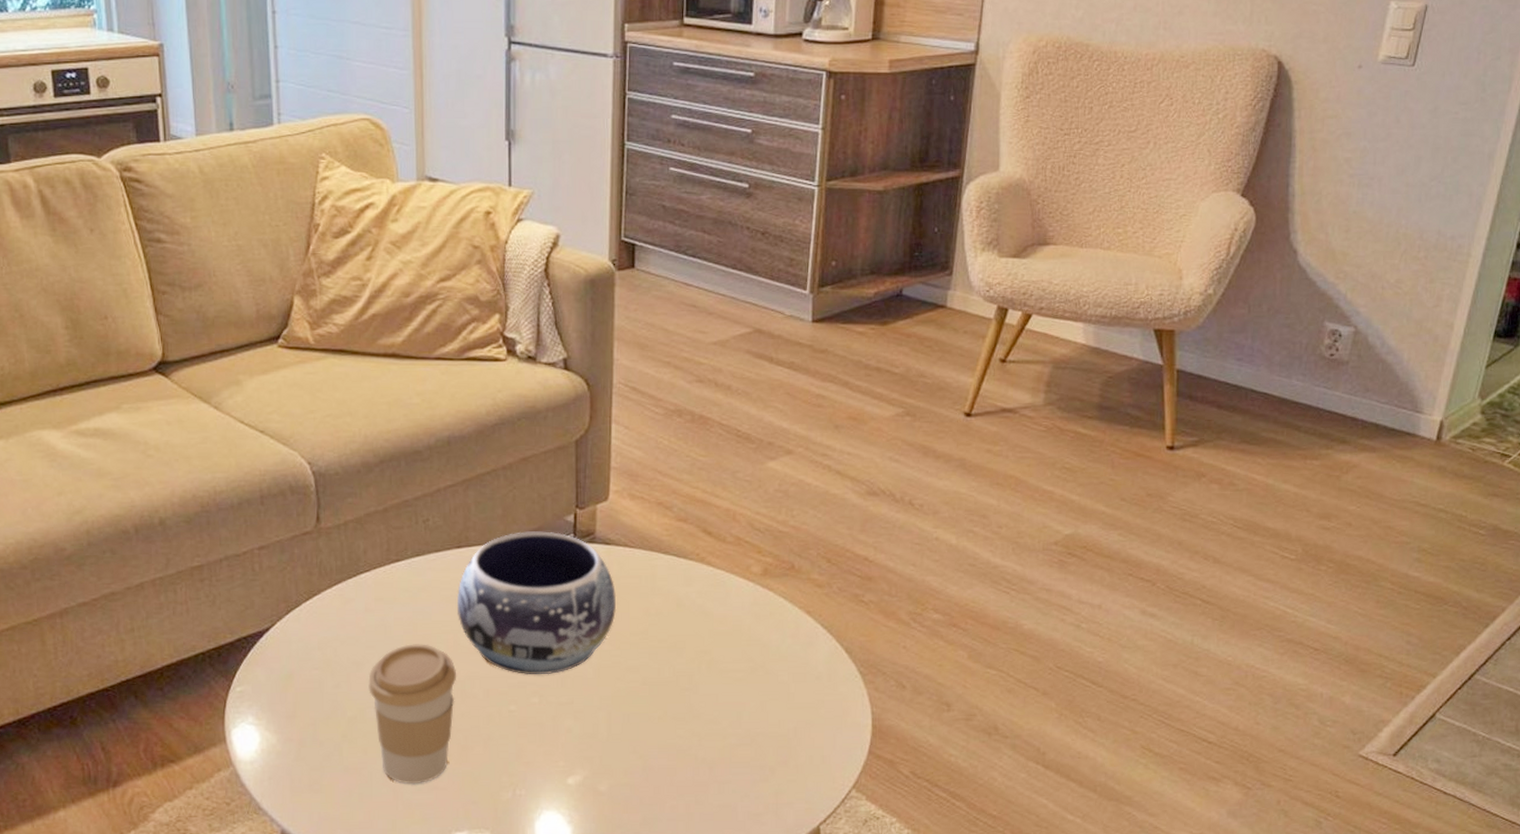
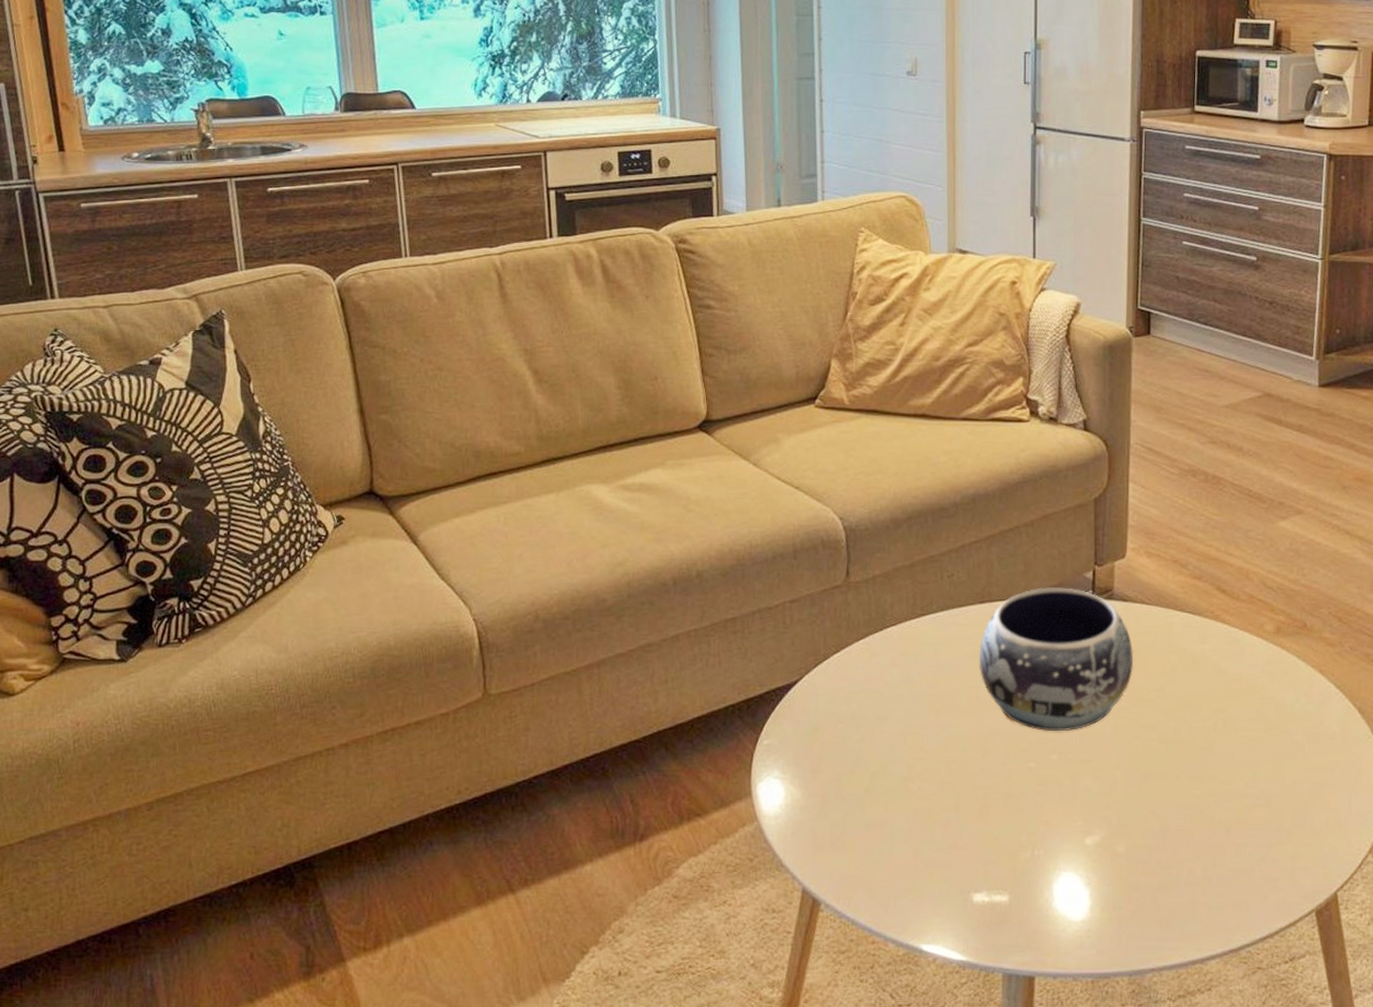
coffee cup: present [368,644,457,784] -> none [892,699,978,842]

